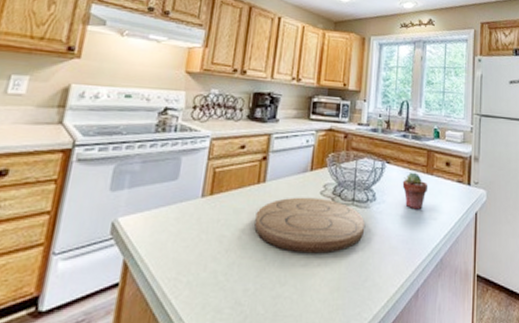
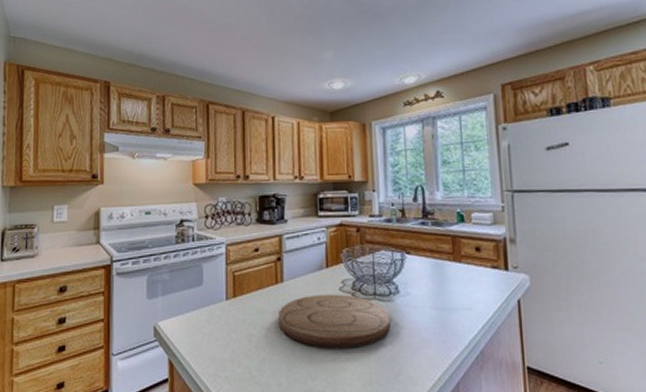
potted succulent: present [402,172,429,210] -> none [426,261,458,301]

